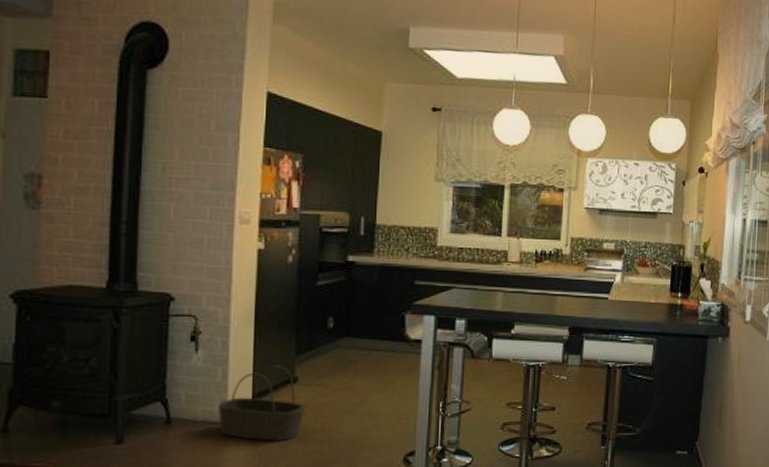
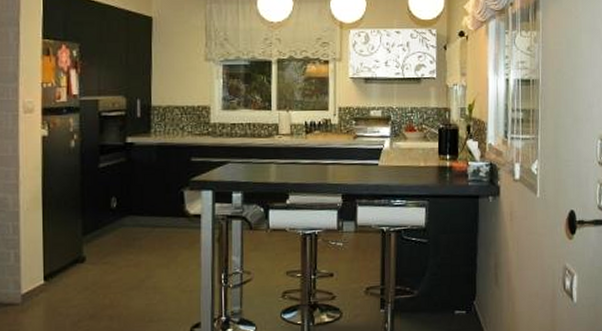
basket: present [217,365,305,442] -> none [12,246,94,320]

